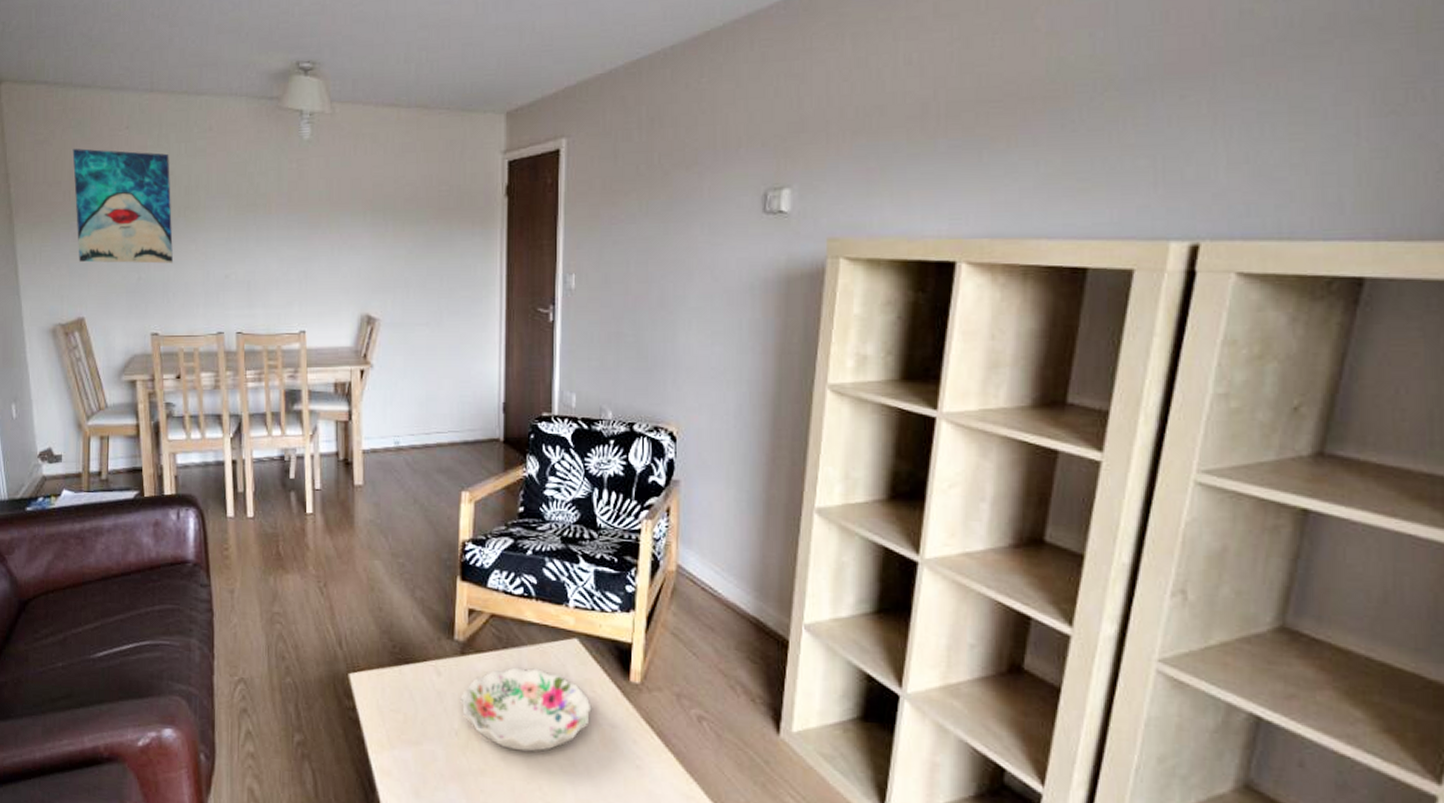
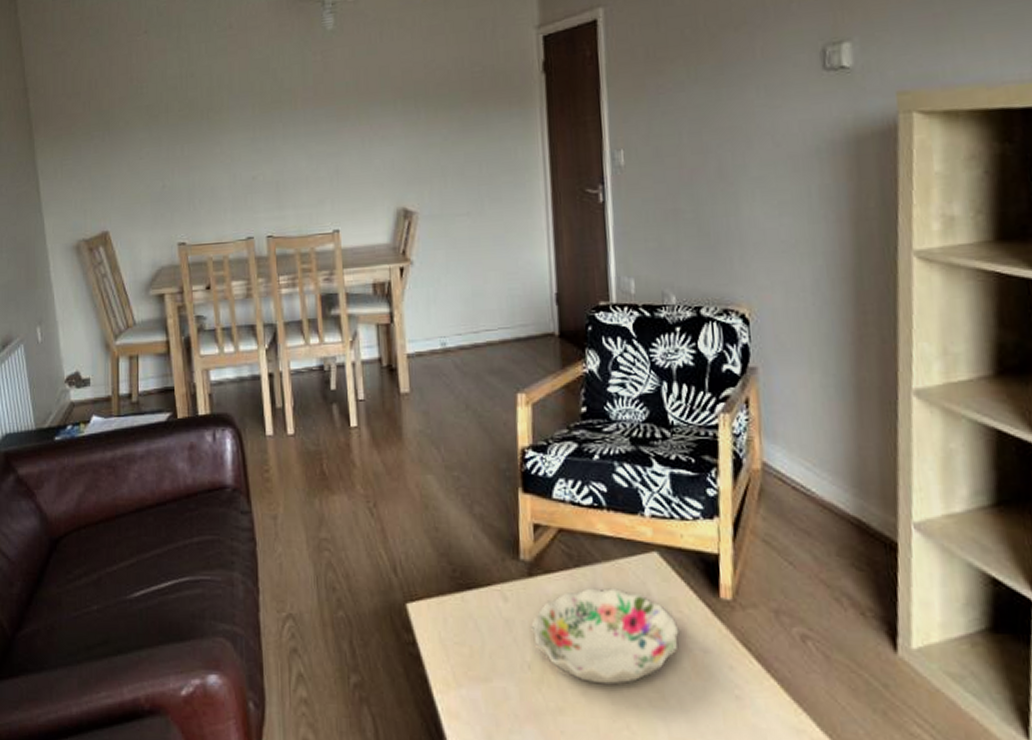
wall art: present [72,148,174,264] -> none [91,55,199,174]

